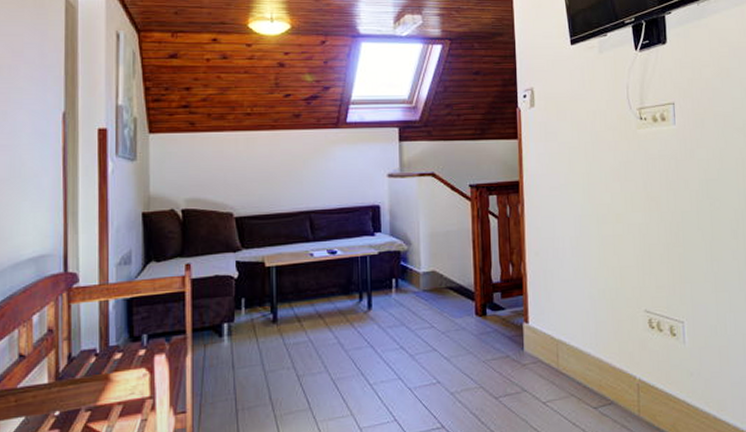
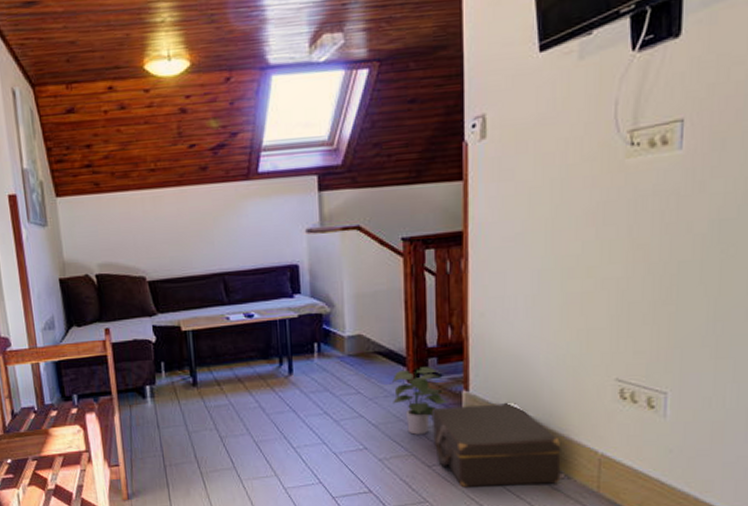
potted plant: none [462,301,511,367] -> present [392,367,448,435]
suitcase: none [497,334,608,417] -> present [431,403,561,488]

